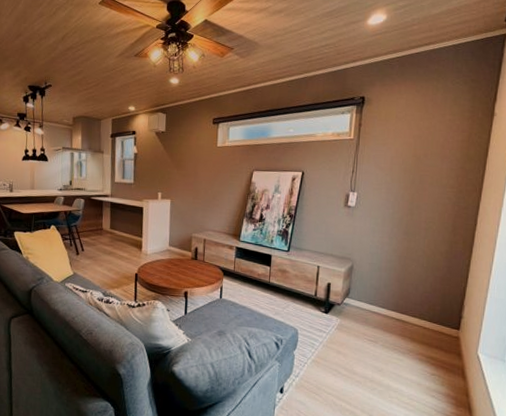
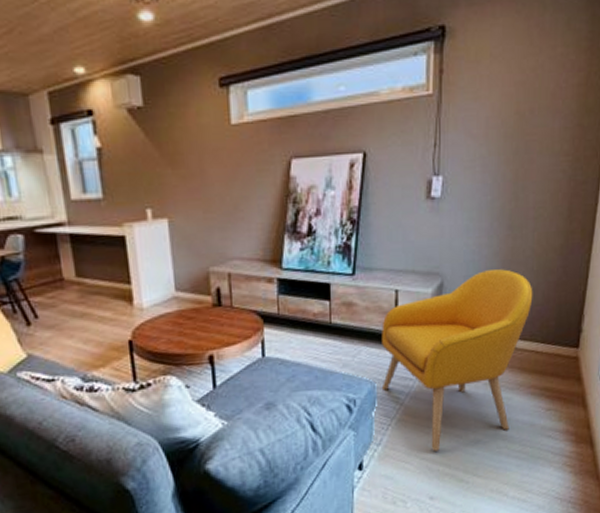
armchair: none [302,261,423,390] -> present [381,269,533,451]

